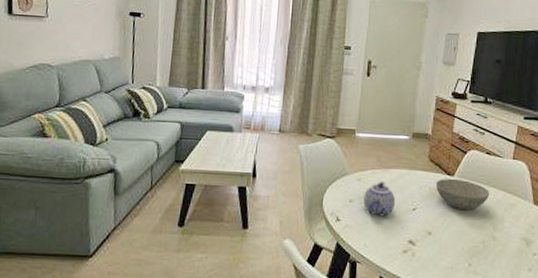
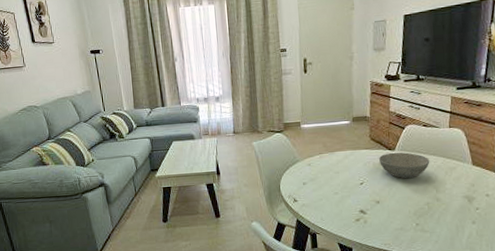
teapot: present [363,182,396,217] -> none [315,164,345,194]

